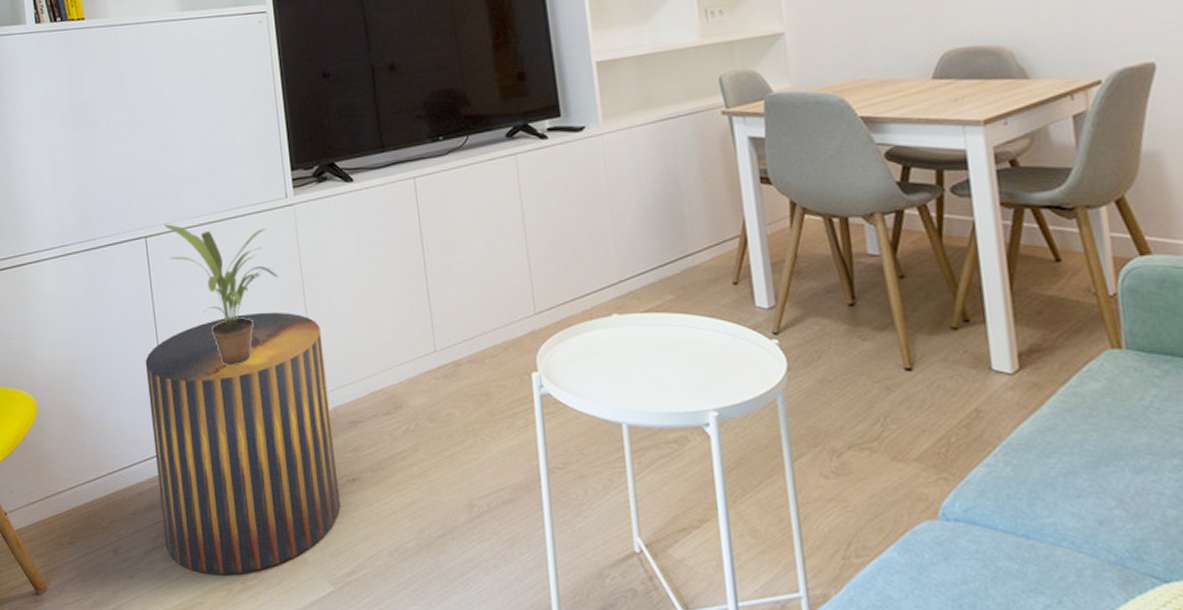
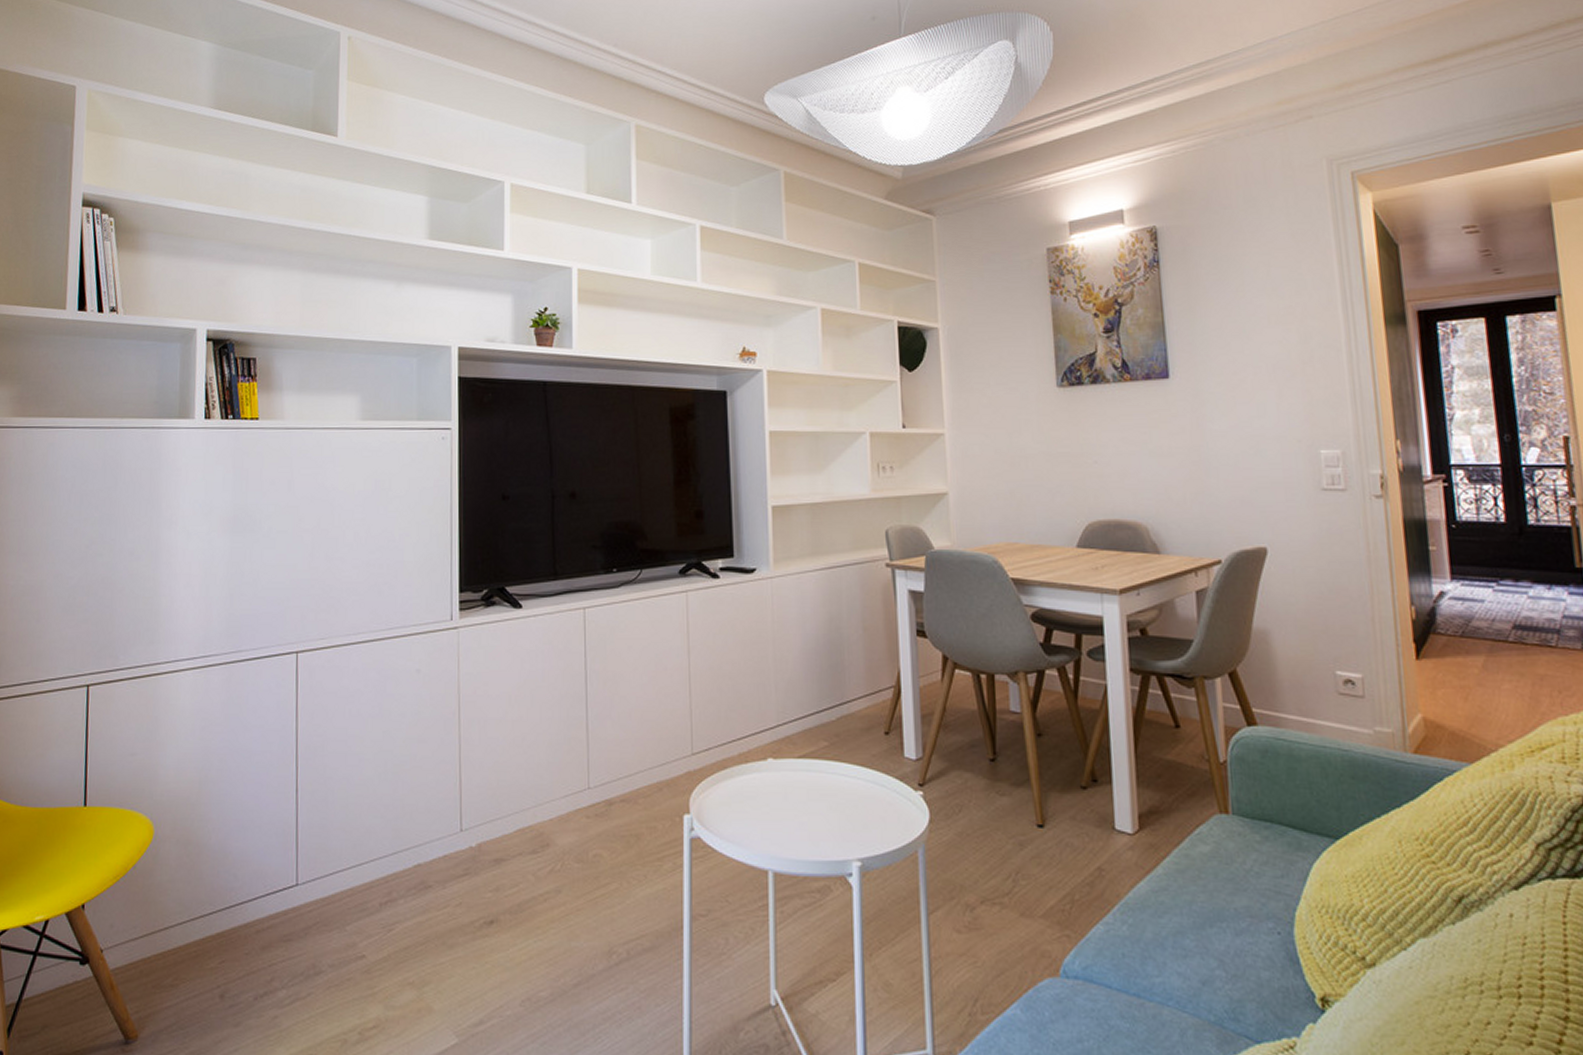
stool: present [145,312,341,575] -> none [279,739,475,1025]
potted plant: present [164,224,278,366] -> none [318,640,434,795]

